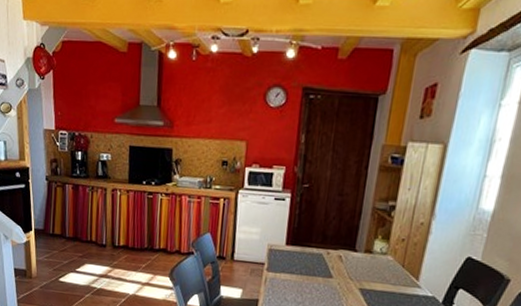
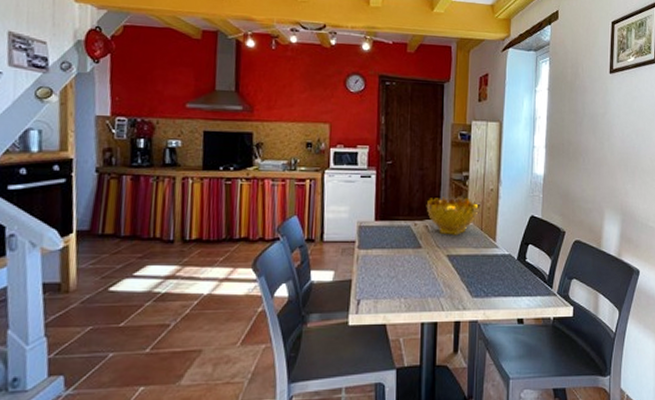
decorative bowl: none [342,226,402,270] -> present [426,197,478,235]

